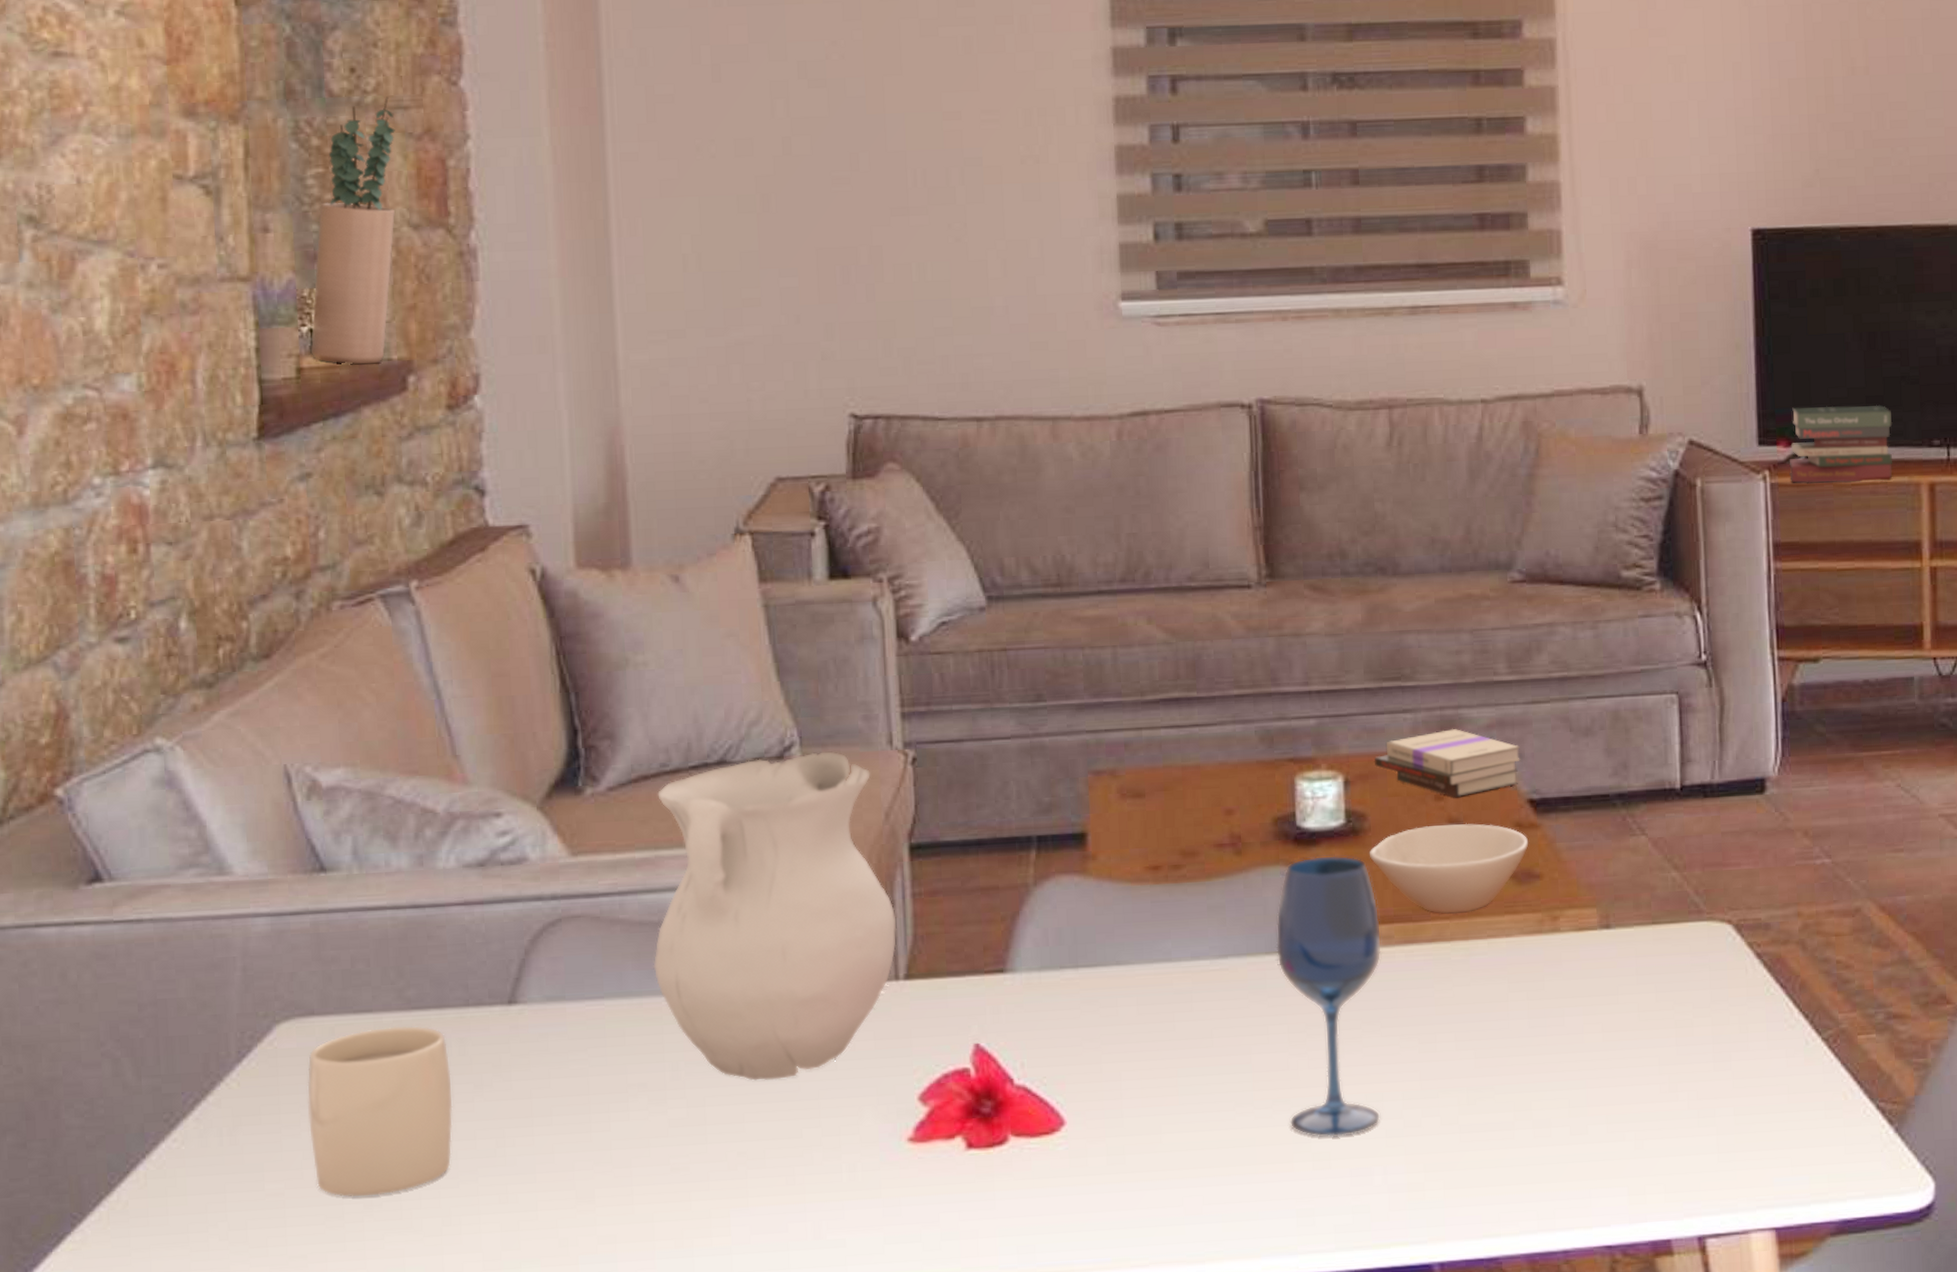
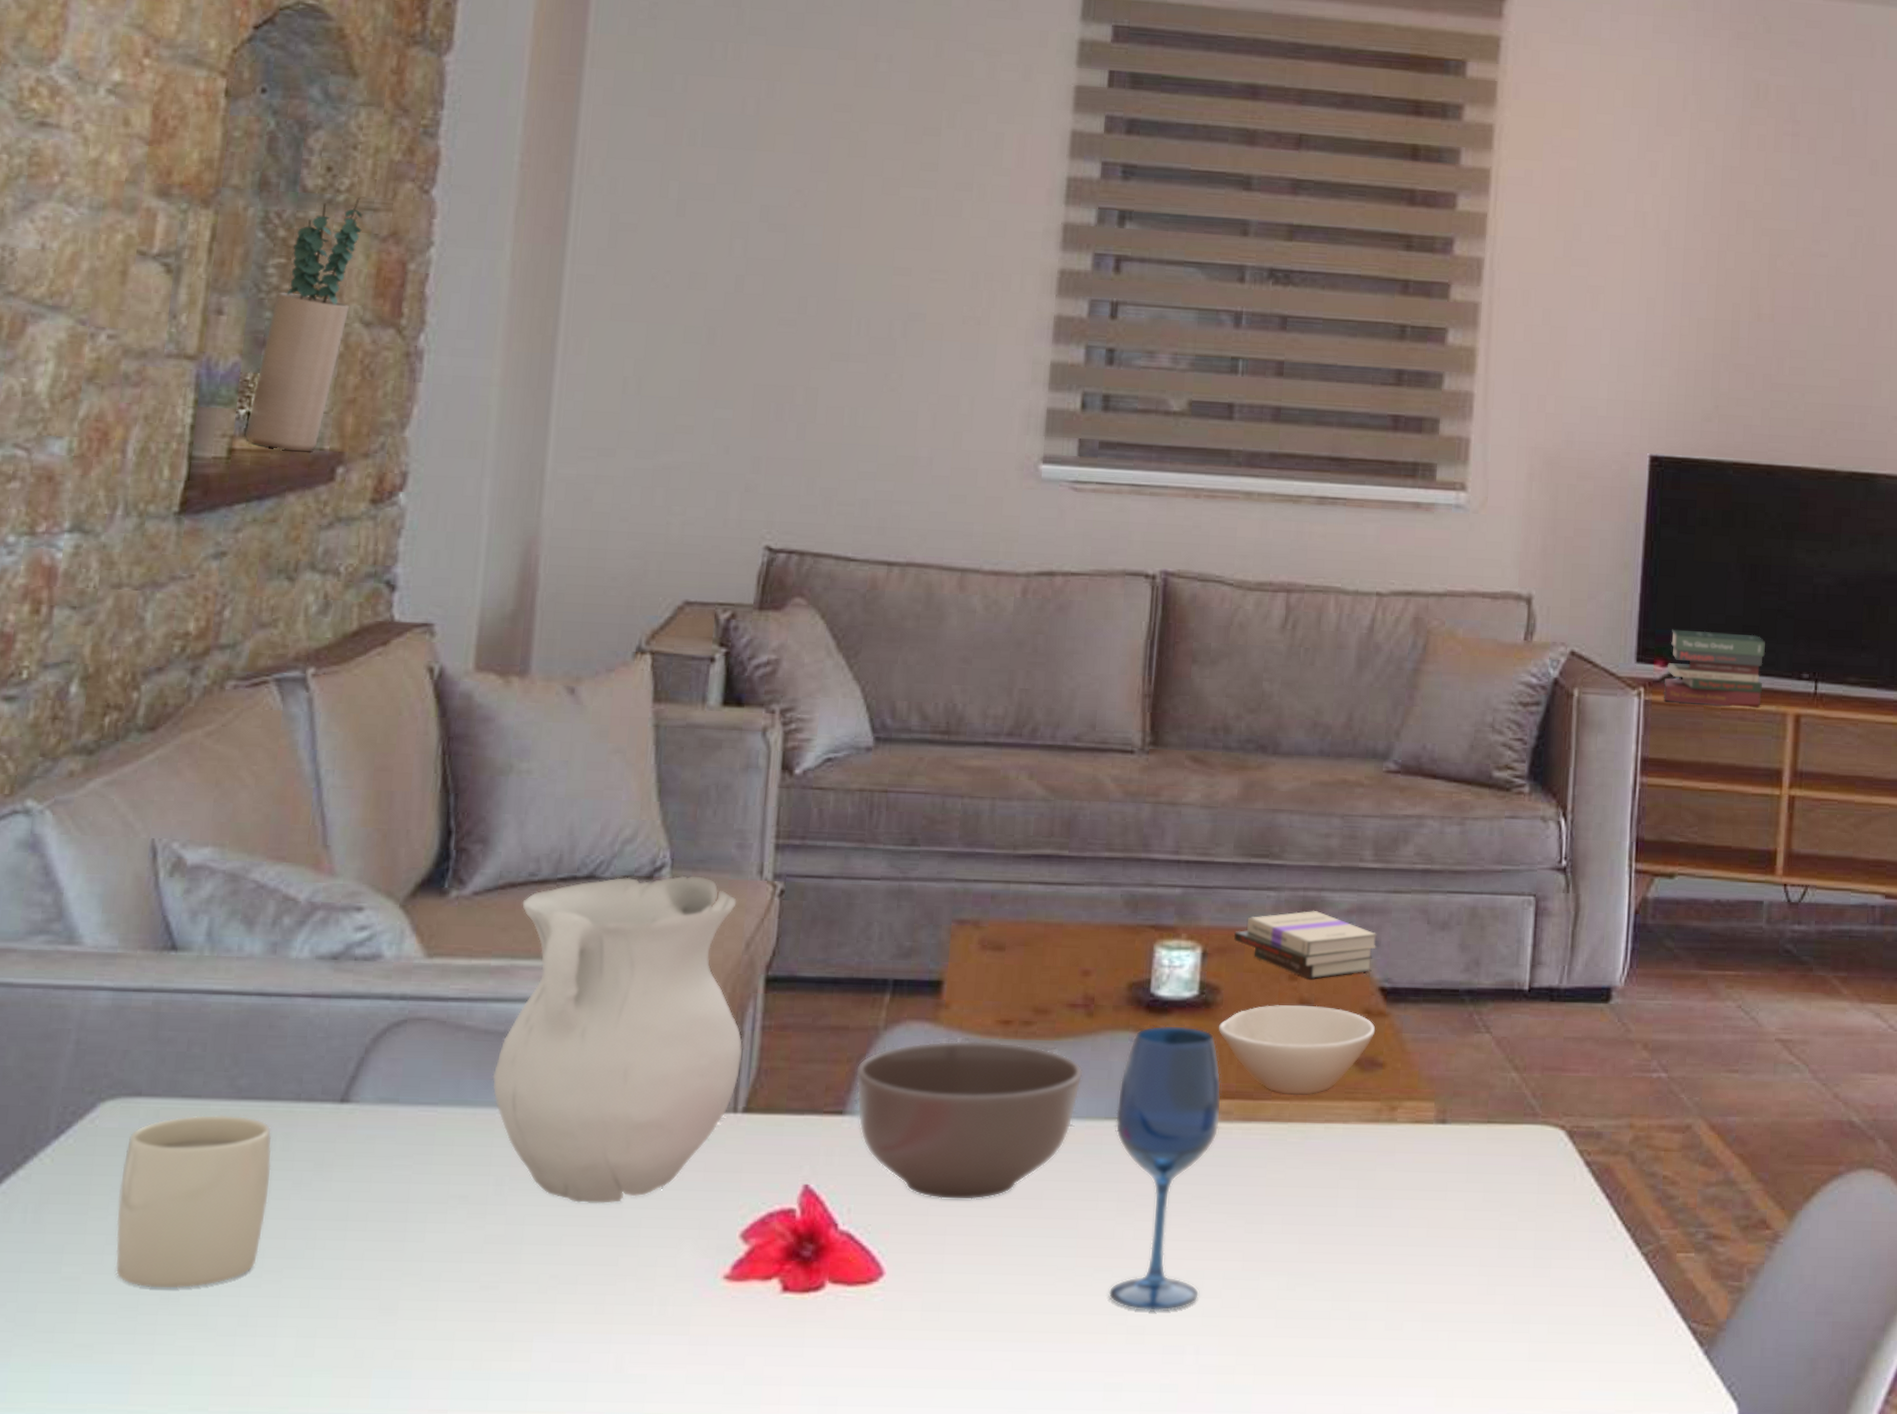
bowl: none [1010,887,1239,1047] -> present [855,1040,1084,1201]

